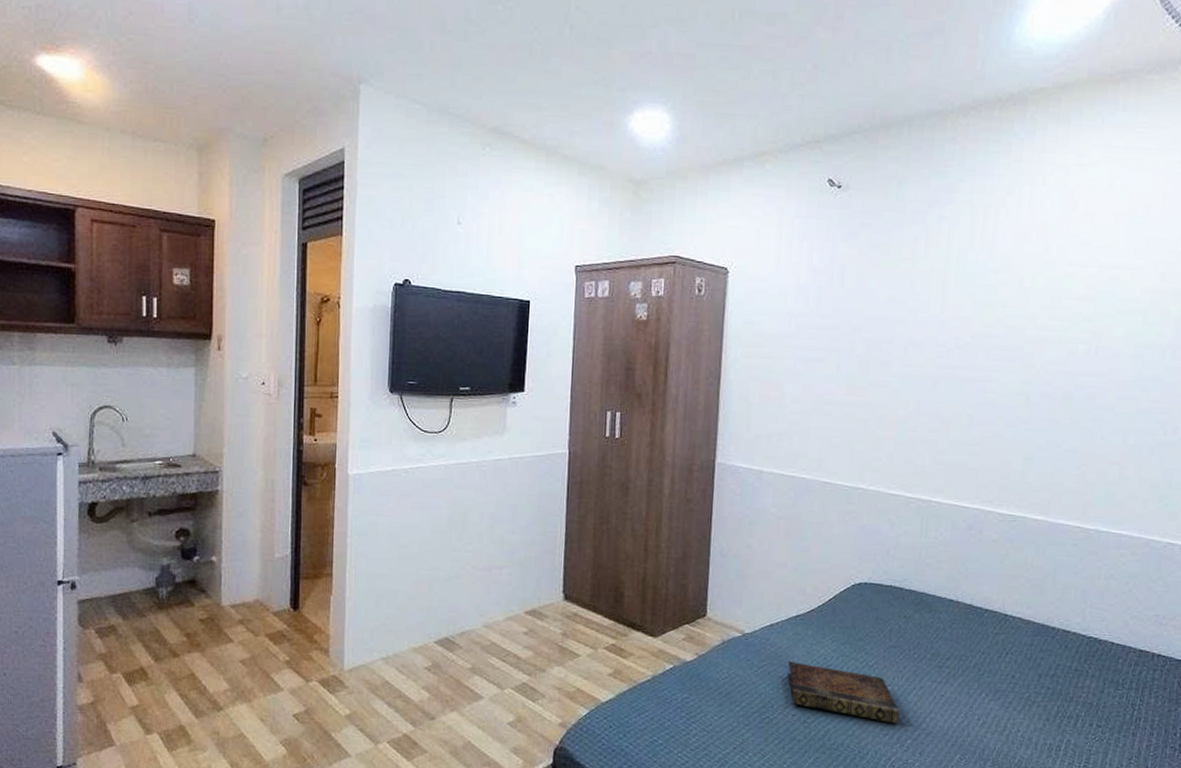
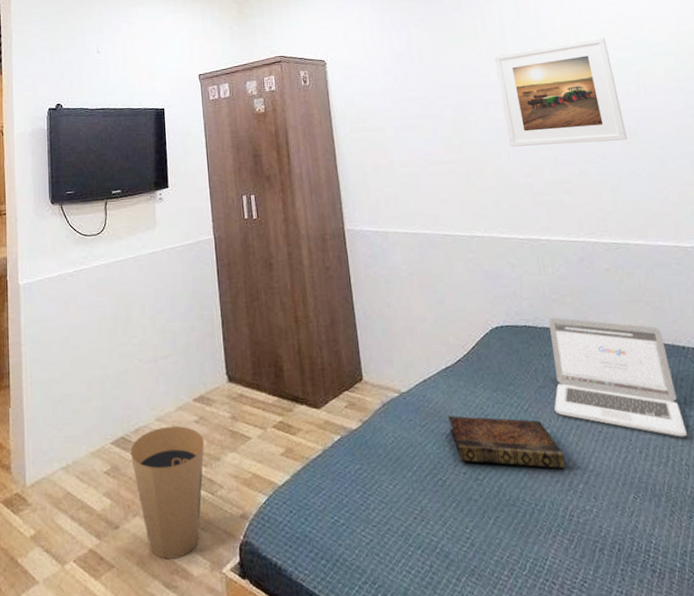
trash can: none [454,633,531,753] -> present [131,425,205,559]
laptop: none [901,581,1035,711] -> present [549,317,687,437]
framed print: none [922,282,1068,406] -> present [493,36,627,147]

